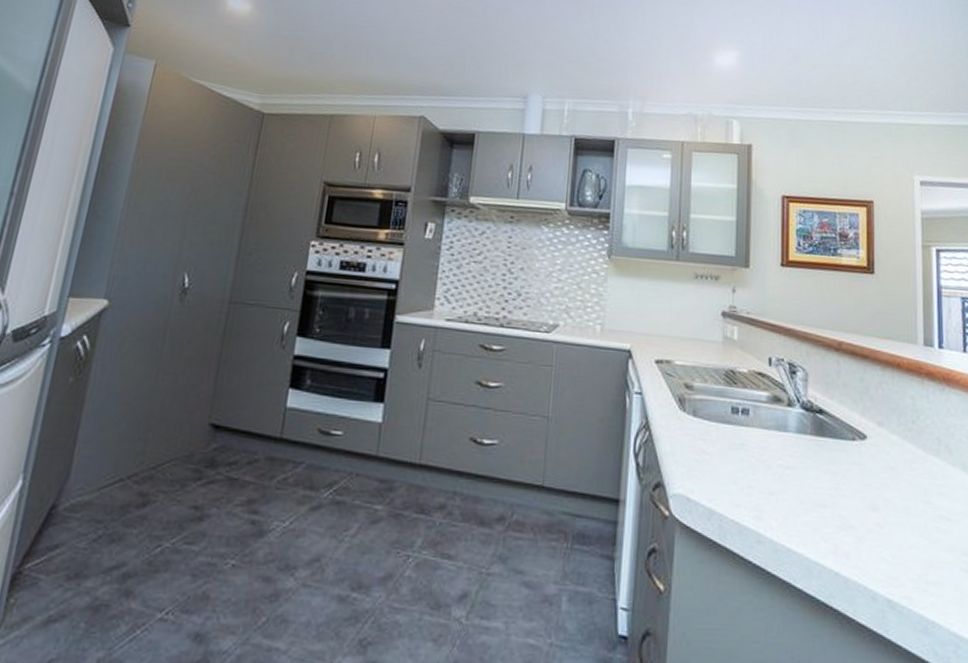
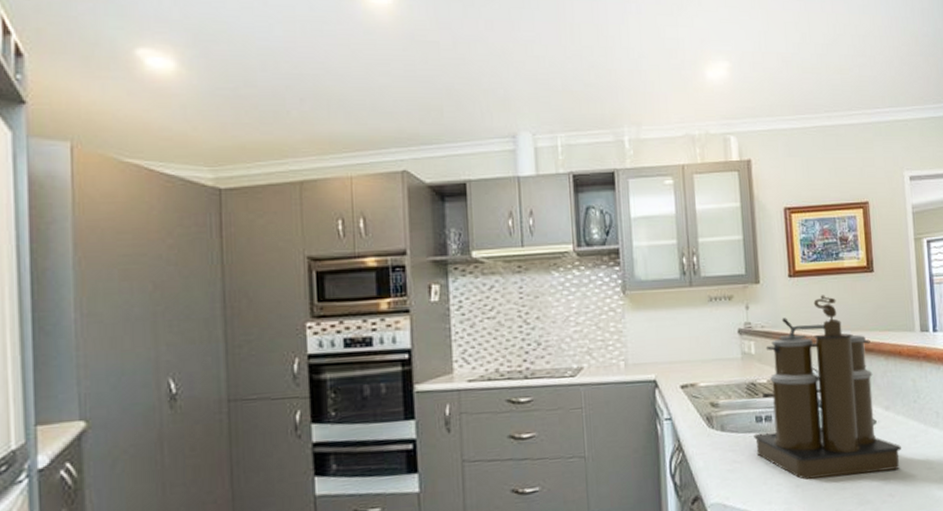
coffee maker: none [728,289,894,496] -> present [754,295,901,480]

